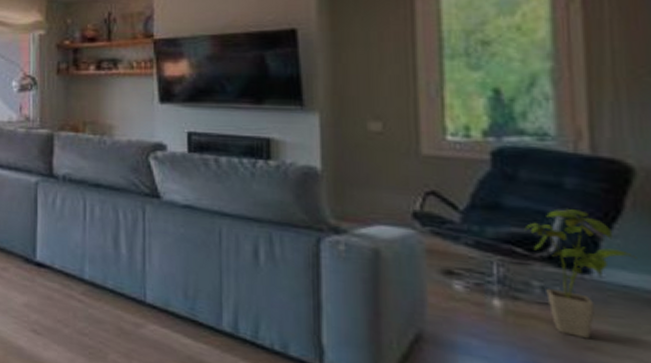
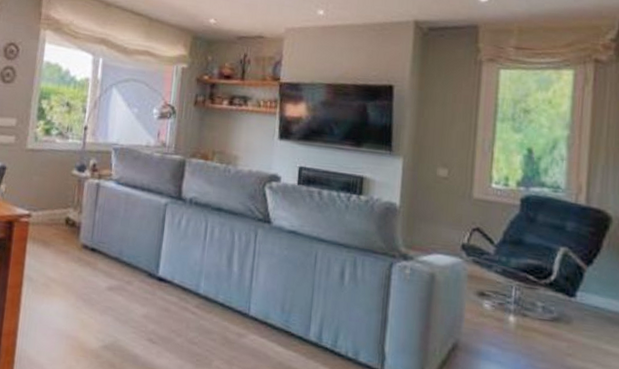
house plant: present [524,209,637,339] -> none [536,246,606,348]

